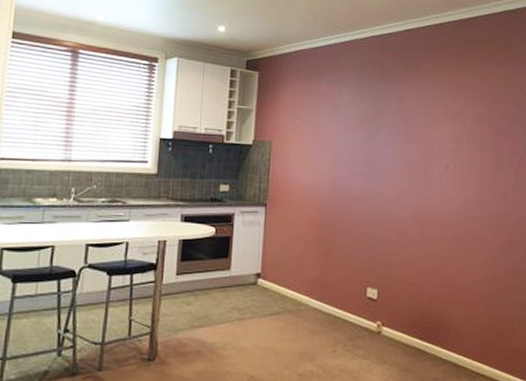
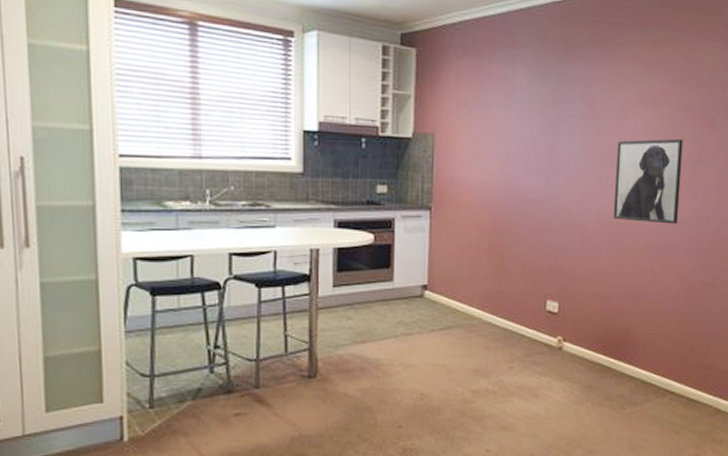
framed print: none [424,146,483,219] -> present [613,138,683,224]

